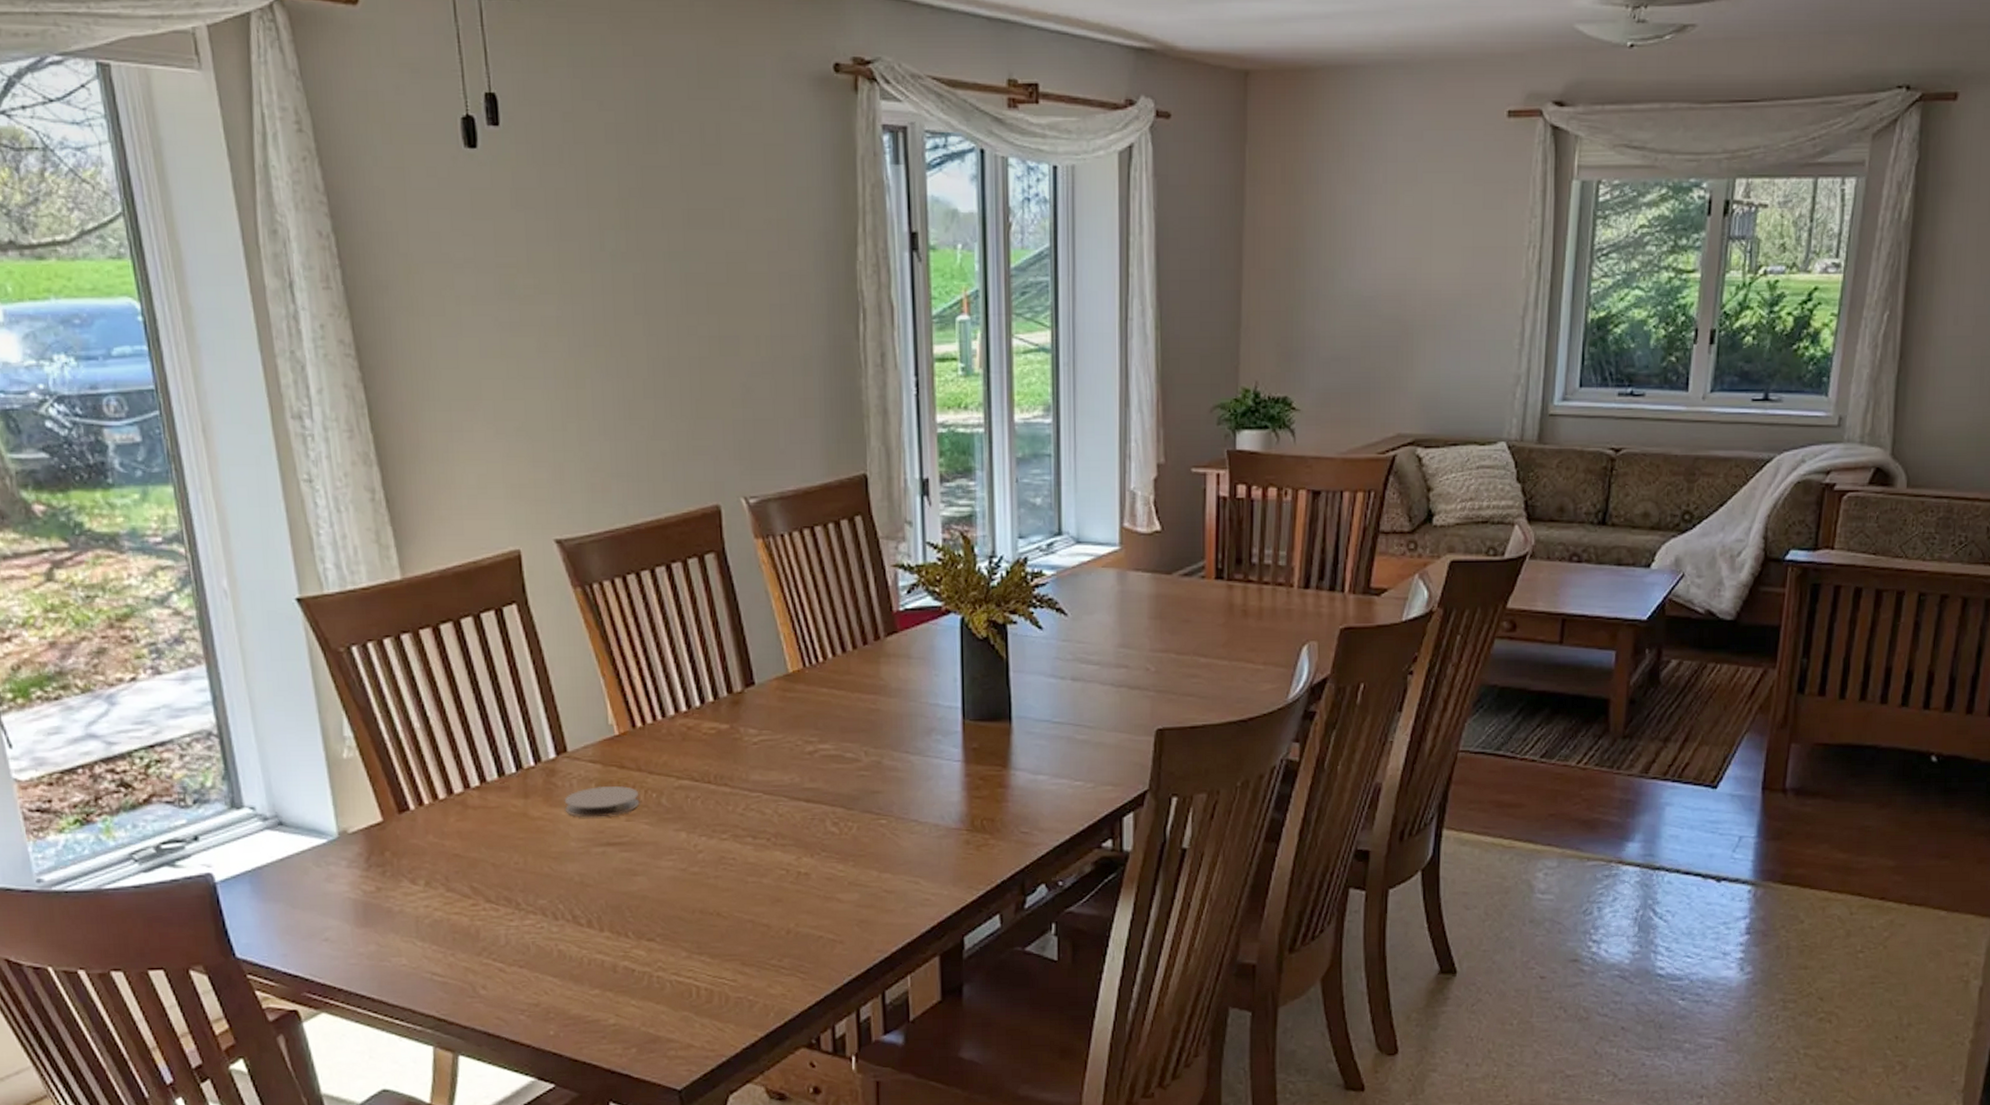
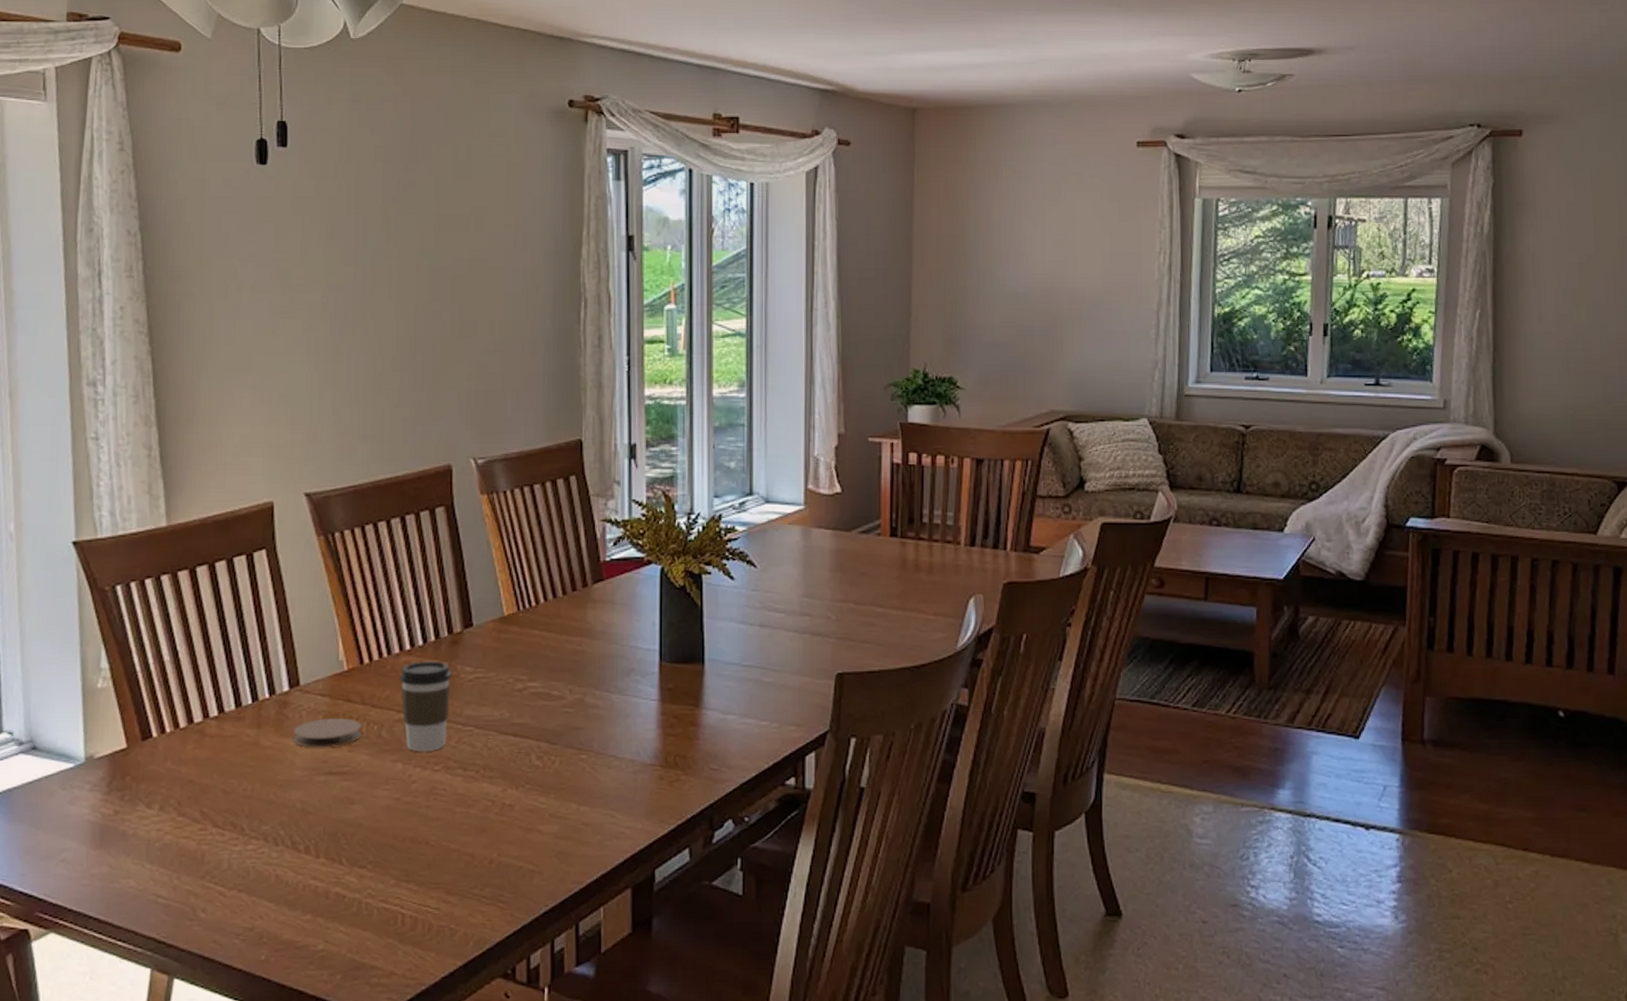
coffee cup: none [677,723,734,820] -> present [400,661,451,752]

